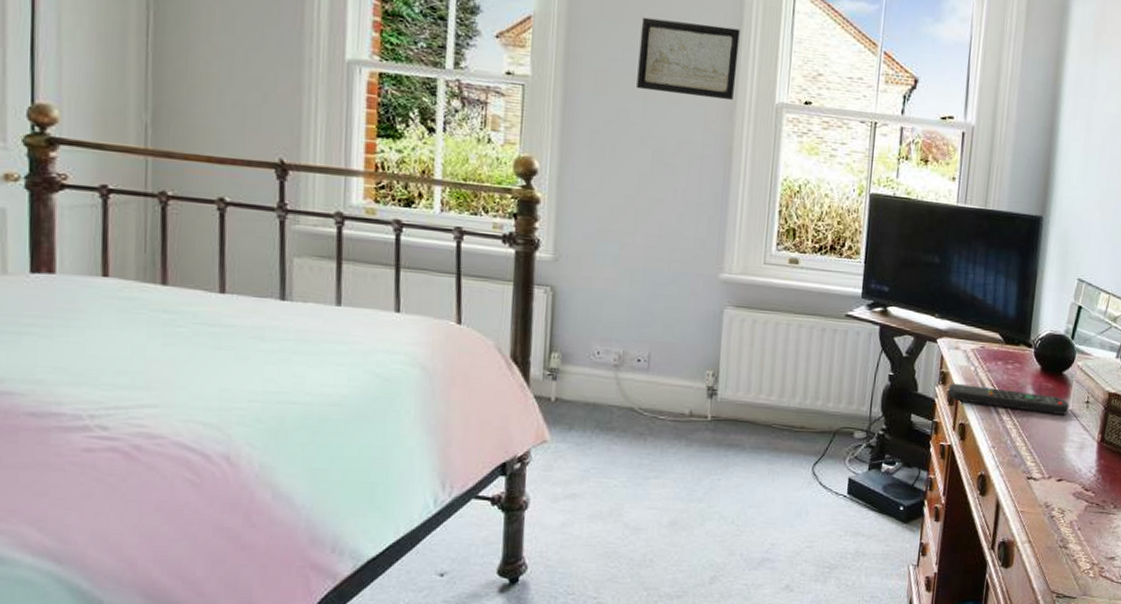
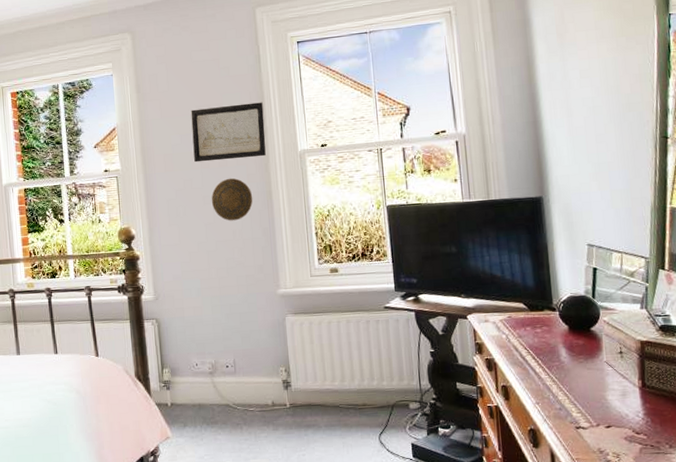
decorative plate: none [651,119,708,177] -> present [211,178,253,221]
remote control: present [948,383,1069,415] -> none [485,351,604,367]

